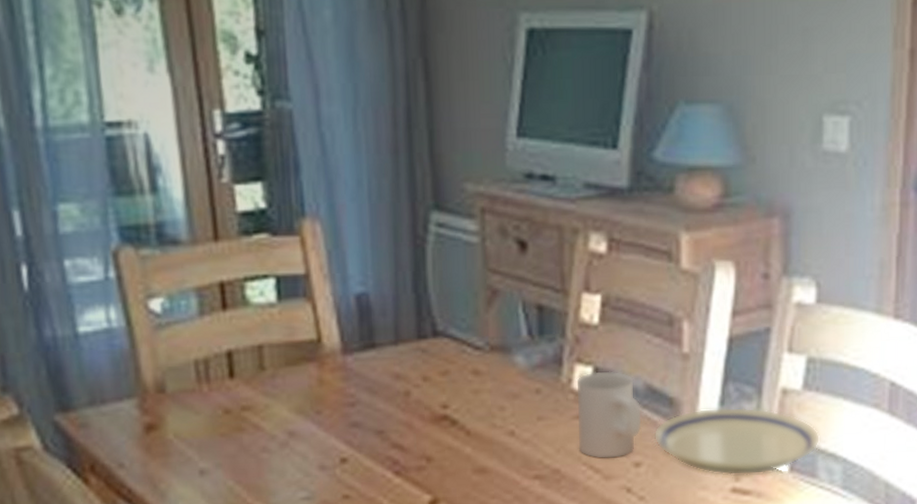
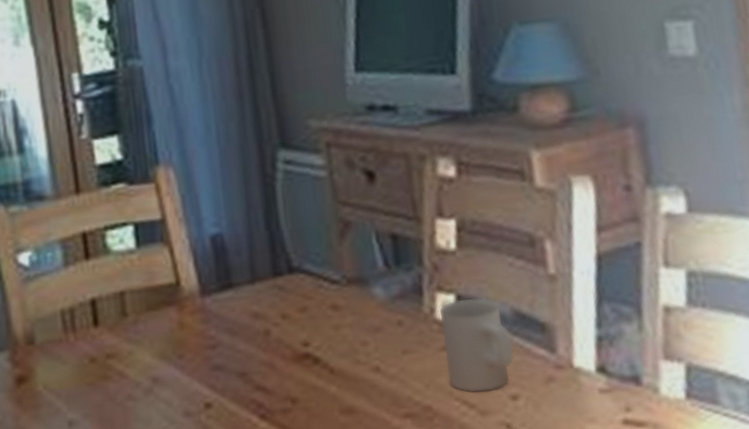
plate: present [653,407,821,476] -> none [528,328,717,406]

